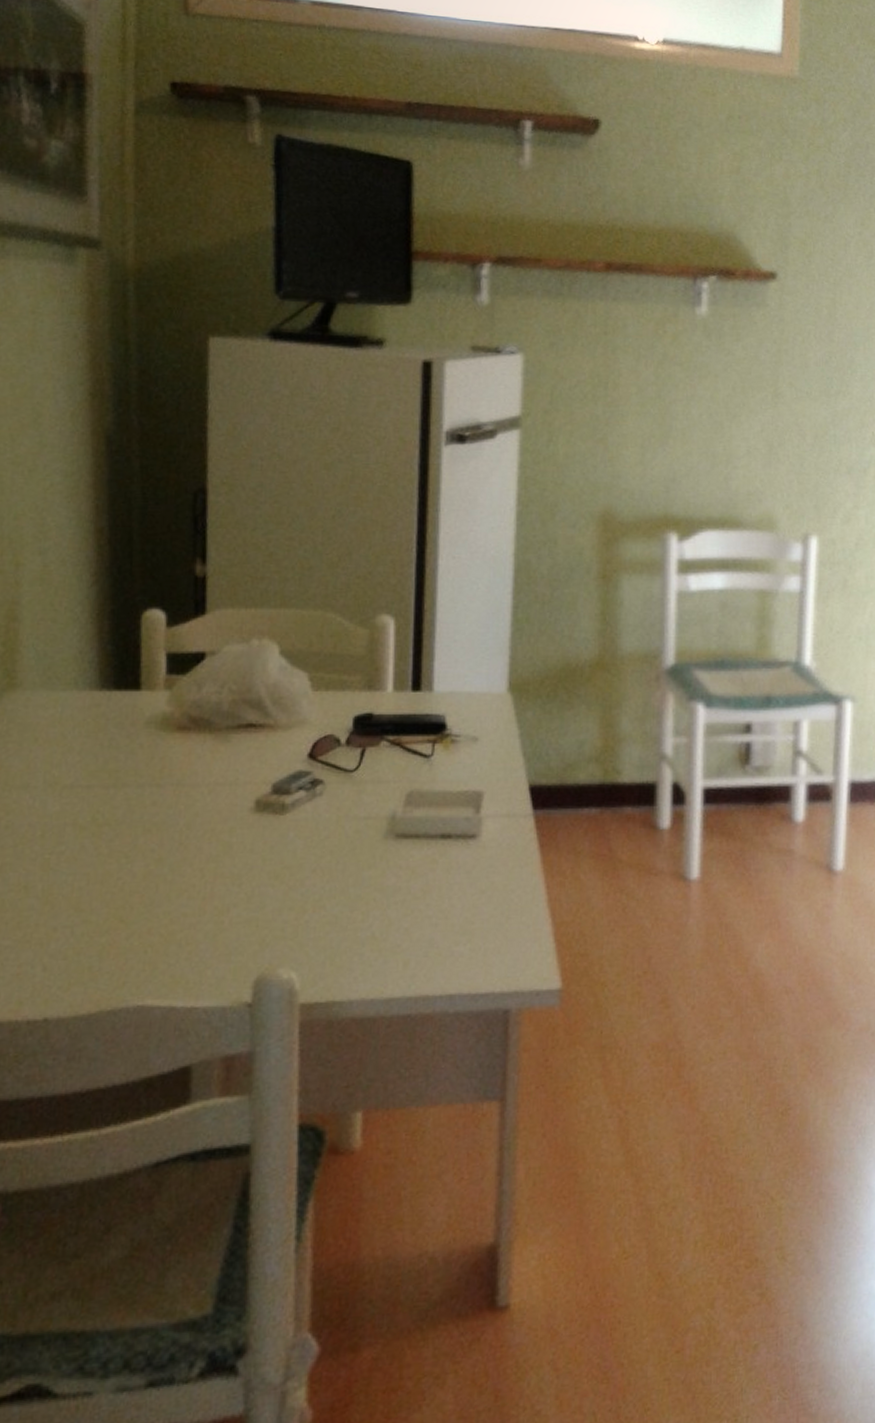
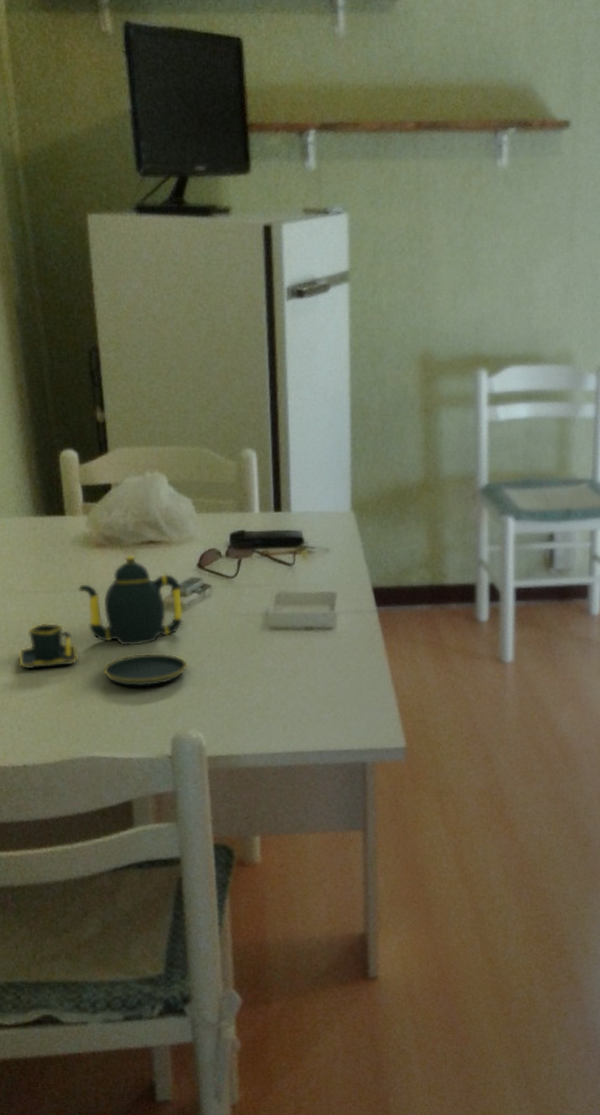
teapot: none [54,741,285,912] -> present [18,555,188,687]

